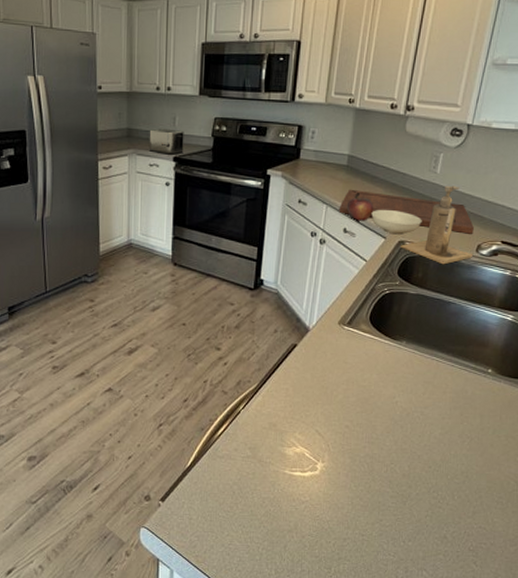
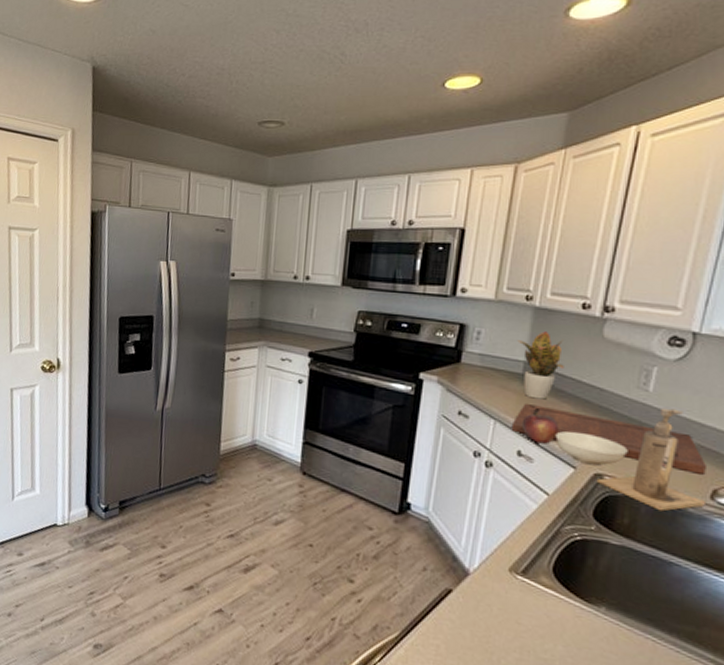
toaster: present [149,128,184,155] -> none [281,320,323,350]
potted plant: none [343,129,377,185] -> present [517,331,564,400]

